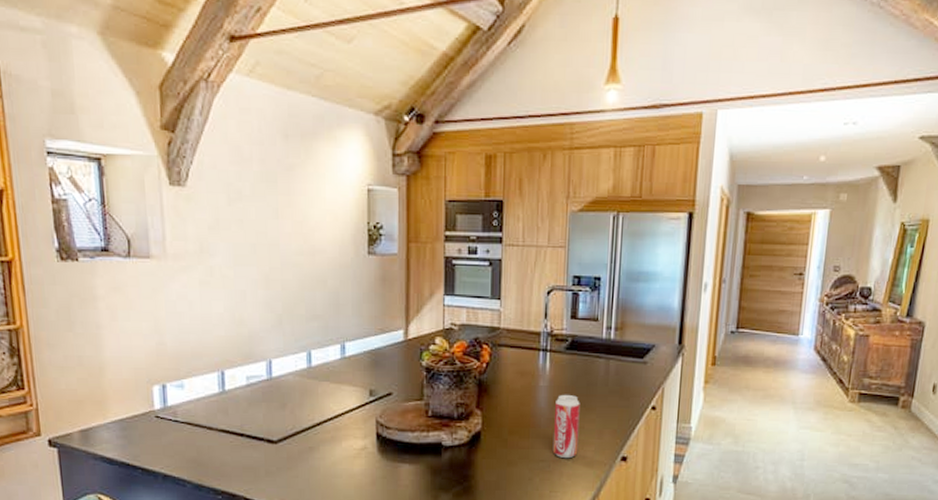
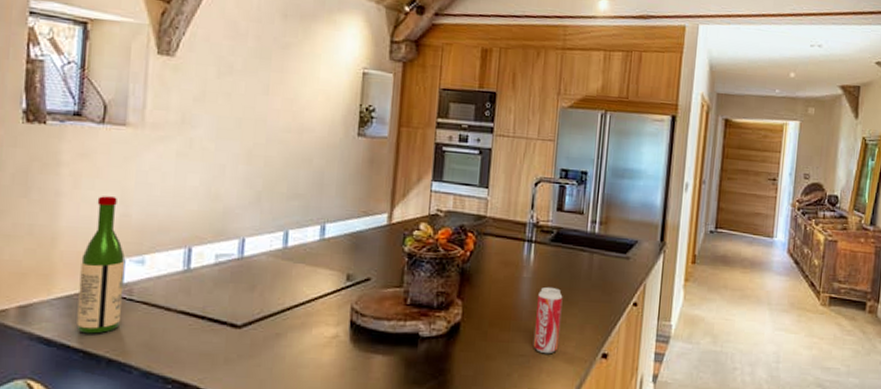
wine bottle: none [128,326,170,453] -> present [76,196,125,334]

